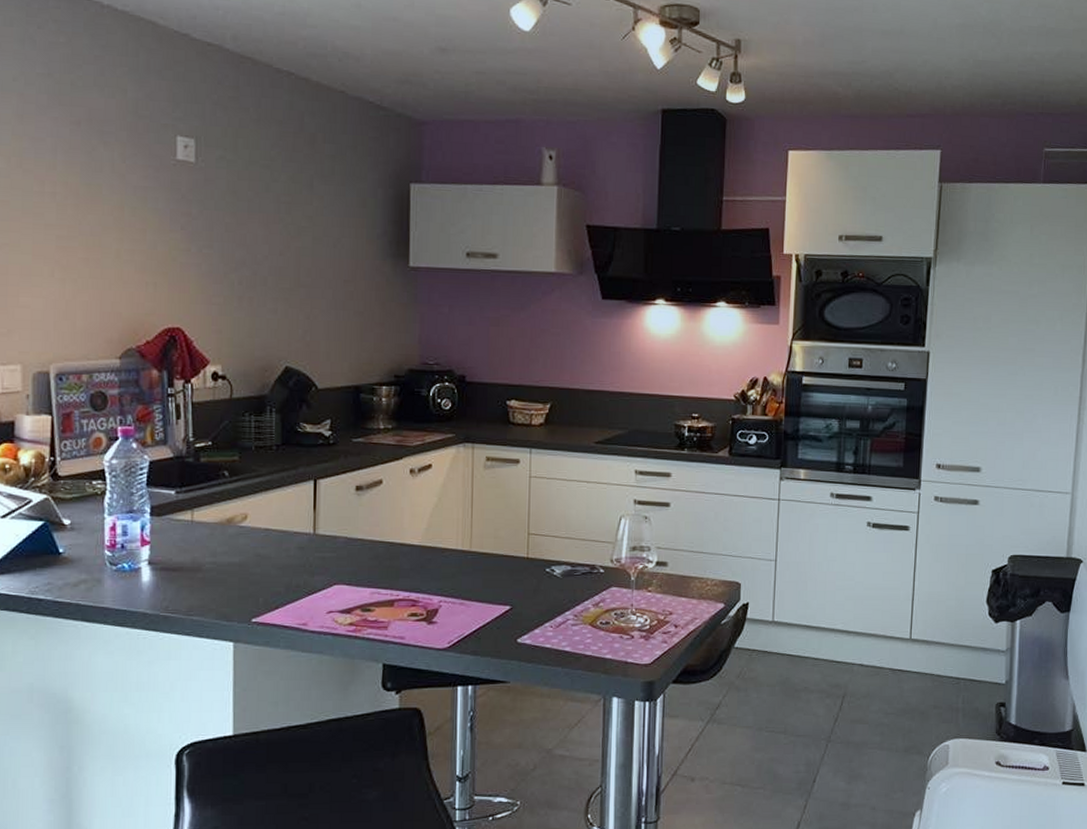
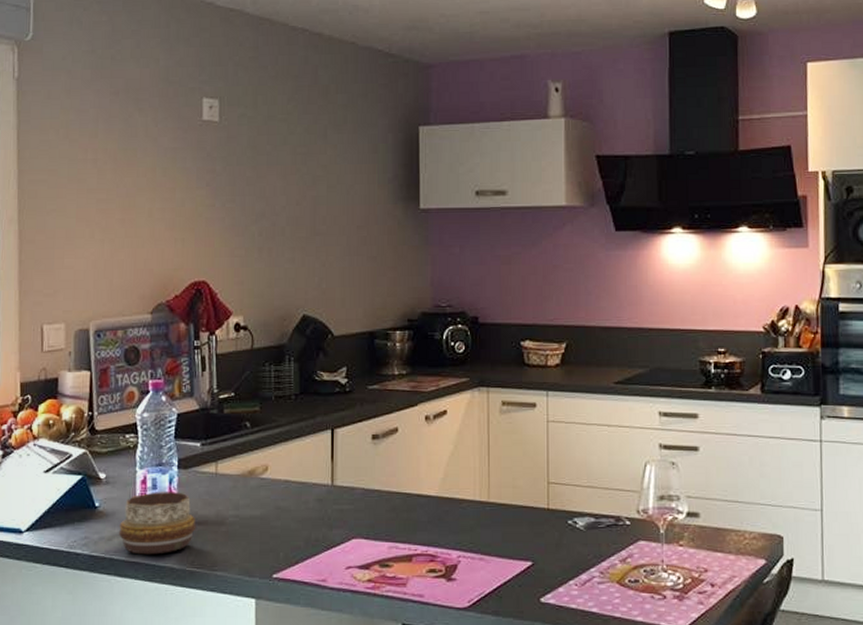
decorative bowl: none [86,538,171,600] -> present [119,492,196,555]

